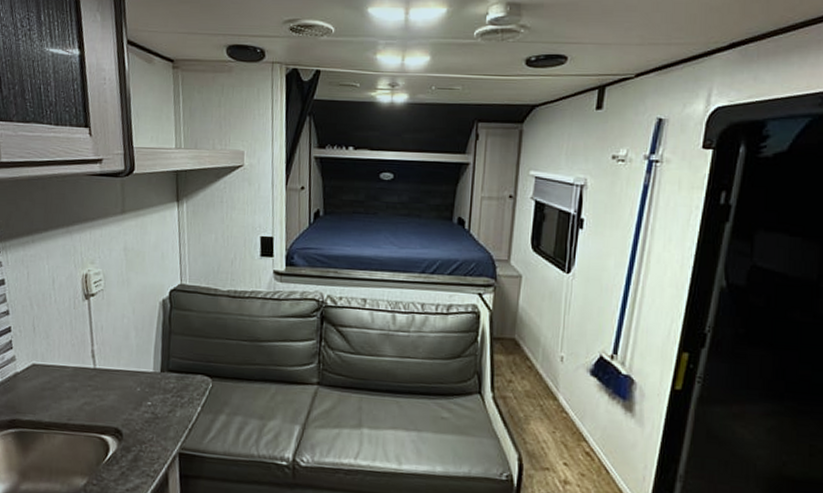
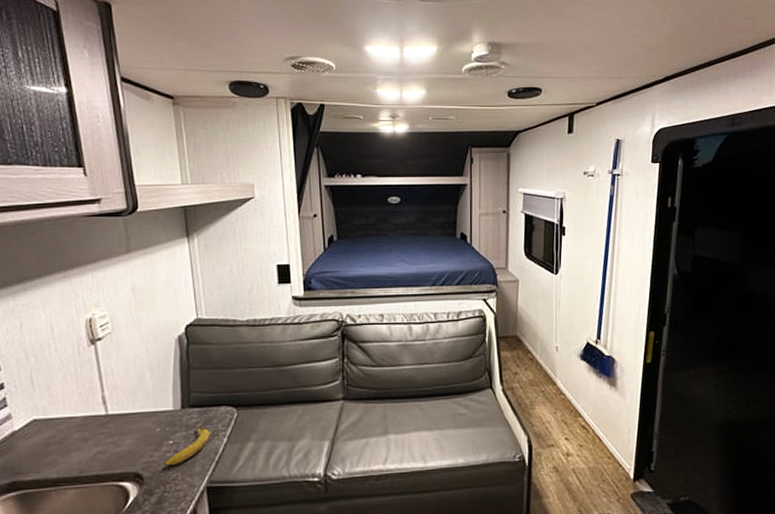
banana: none [142,389,186,427] -> present [165,423,210,466]

